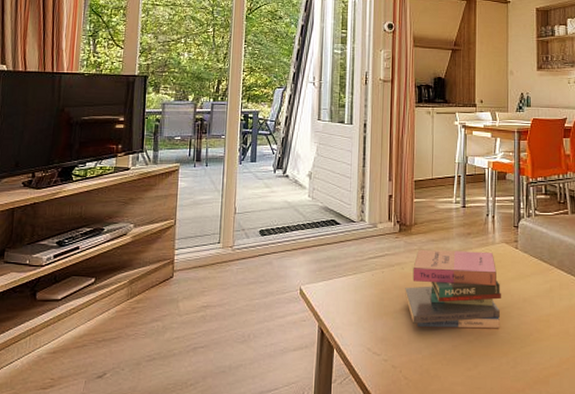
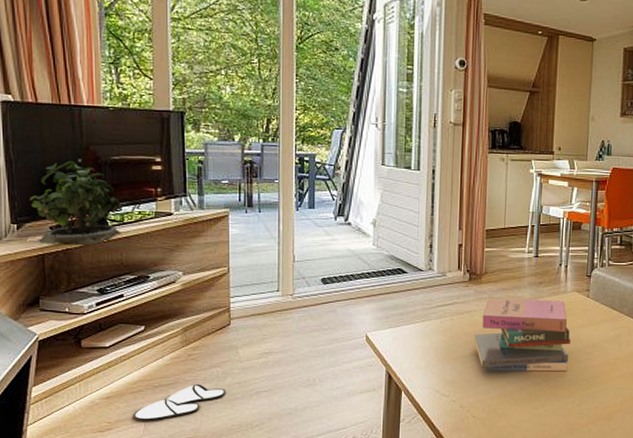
potted plant: none [8,119,87,200] -> present [29,158,122,246]
slippers: none [74,338,164,379] -> present [132,383,225,422]

